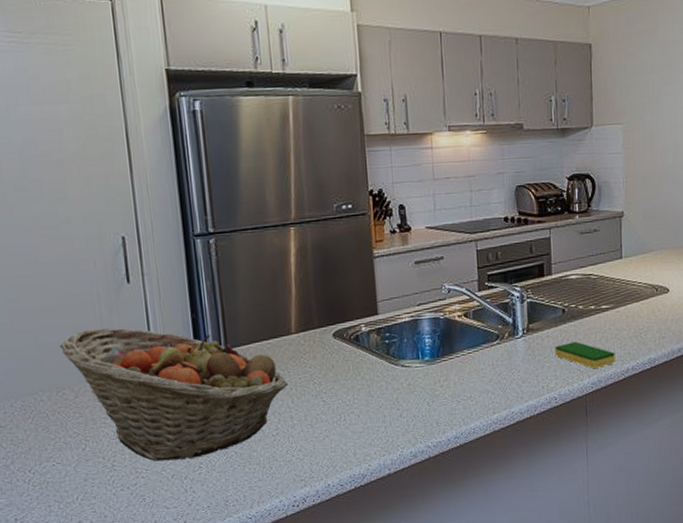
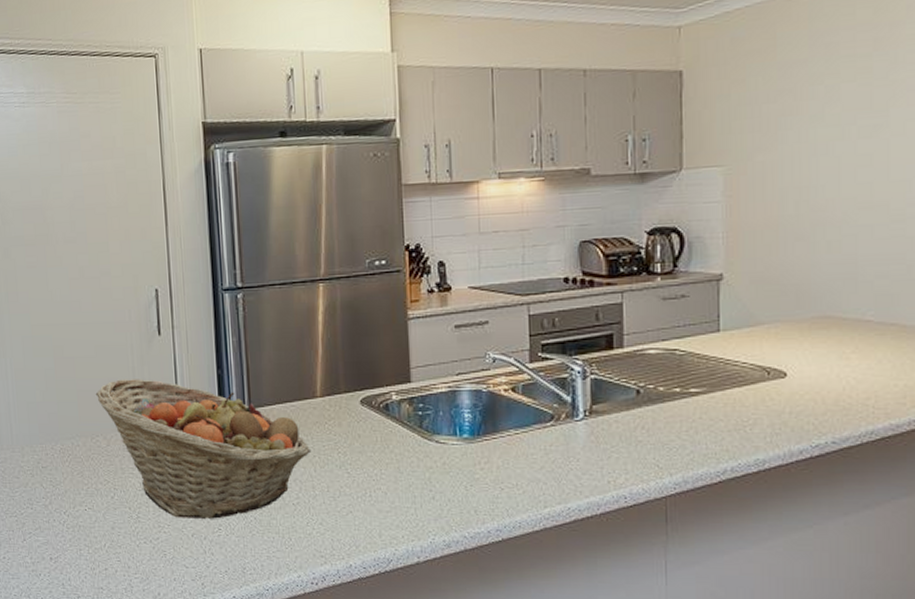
dish sponge: present [554,342,615,368] -> none [625,431,708,465]

